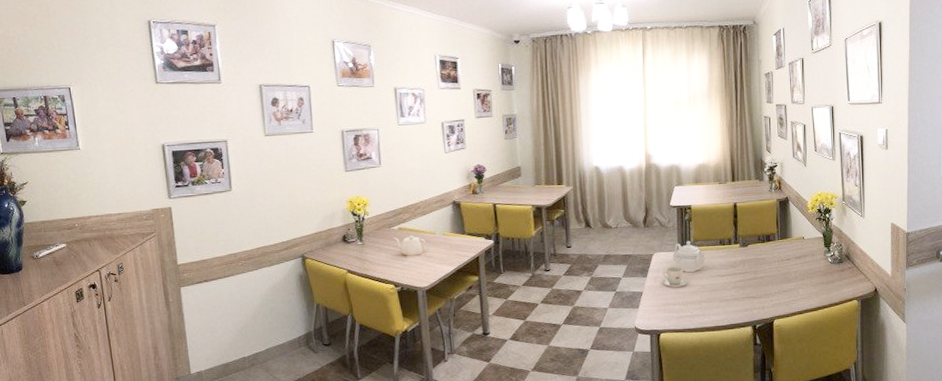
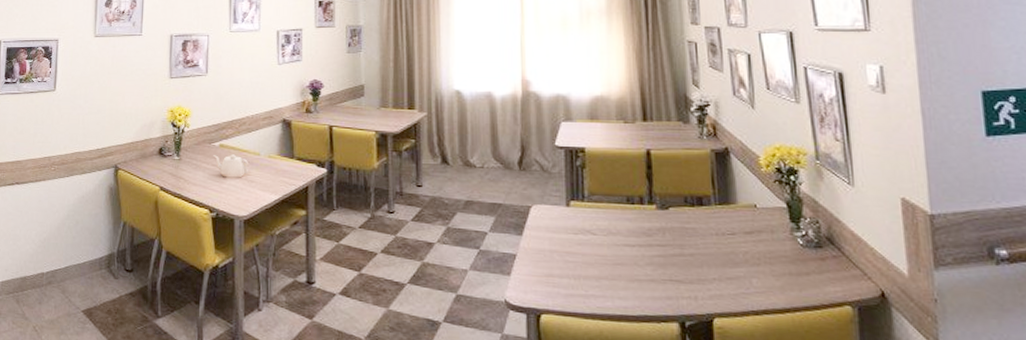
teacup: present [662,266,688,287] -> none [543,225,581,254]
teapot: present [672,241,705,273] -> none [558,193,606,237]

